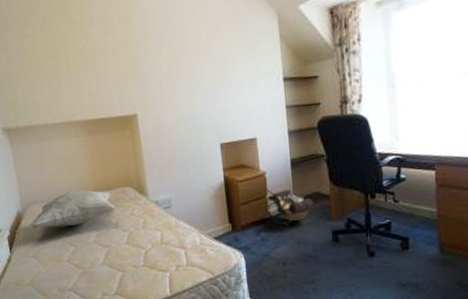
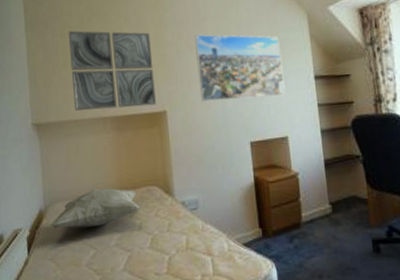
wall art: none [30,31,127,115] -> present [68,30,157,111]
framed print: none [163,35,255,105] -> present [195,34,285,102]
backpack: present [266,187,314,226] -> none [299,189,351,233]

